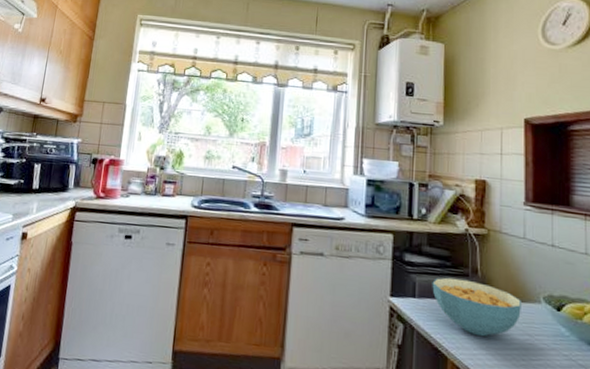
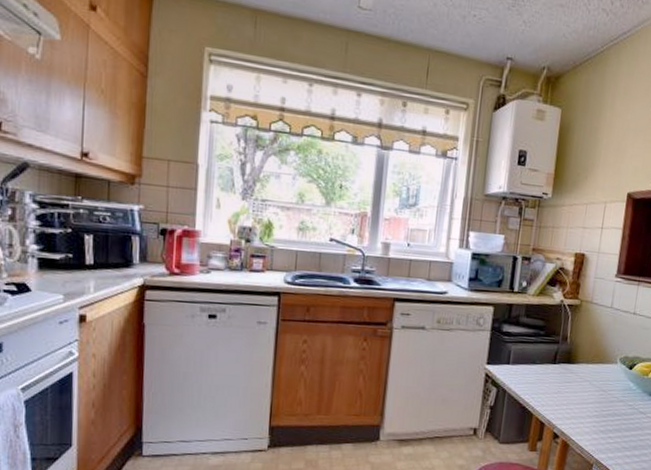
cereal bowl: present [432,277,521,337] -> none [525,345,601,395]

